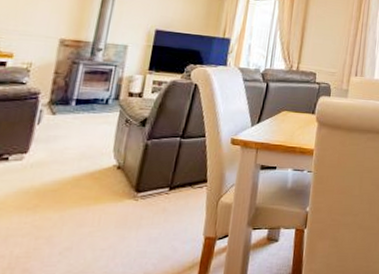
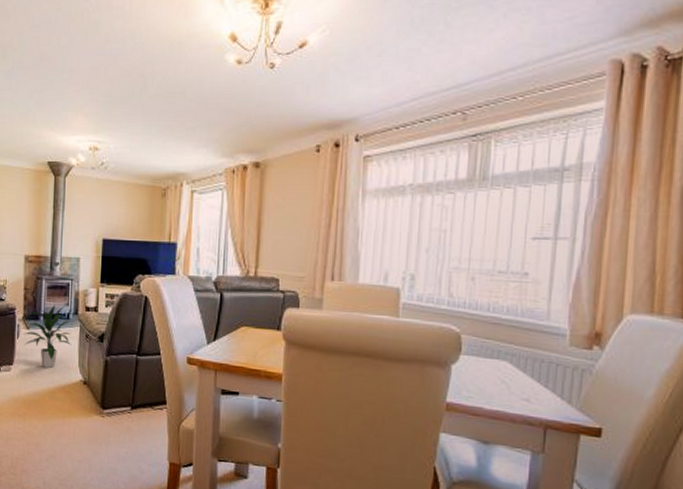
indoor plant: none [46,90,108,155] -> present [23,305,71,369]

